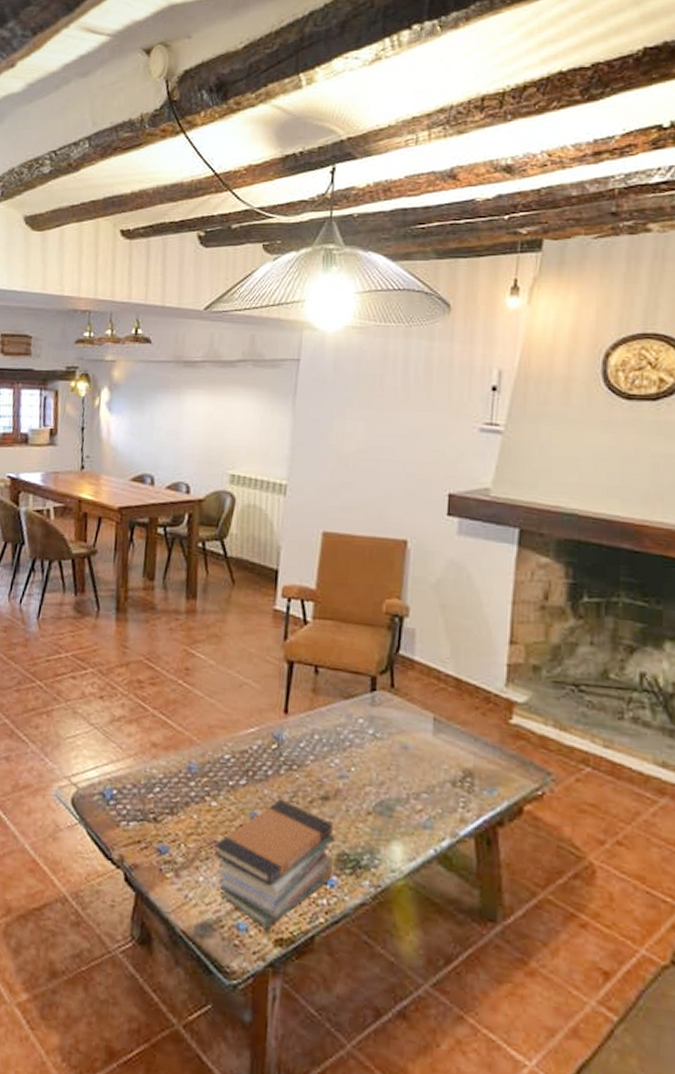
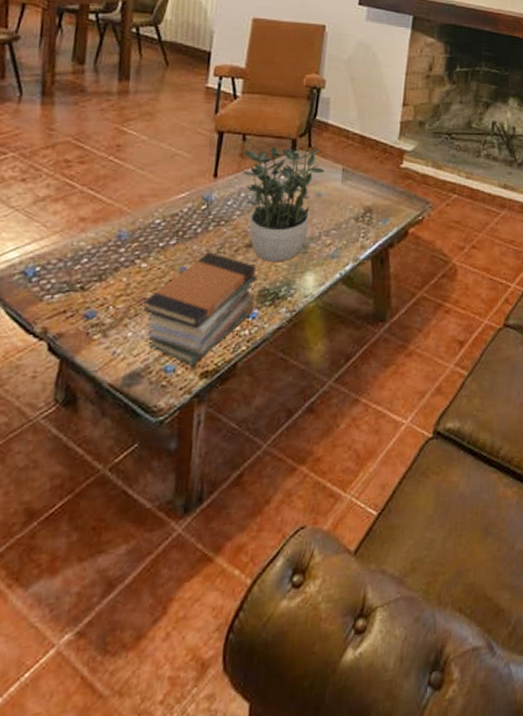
potted plant: none [315,683,411,823] -> present [242,146,325,261]

